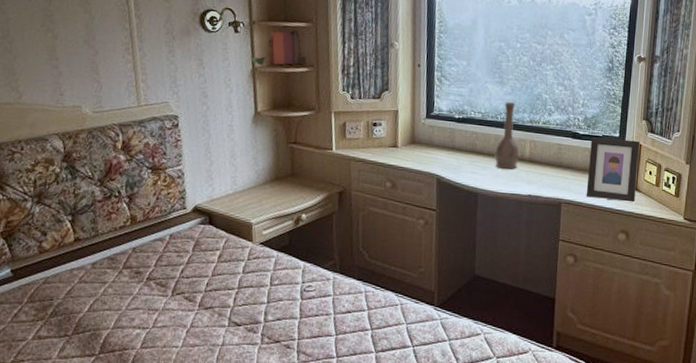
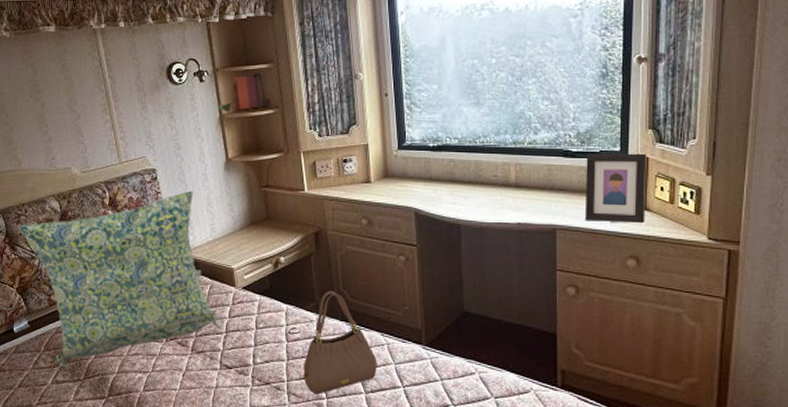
seat cushion: none [10,141,237,326] -> present [17,191,223,372]
handbag: none [315,250,390,353] -> present [303,290,377,394]
vase: present [493,102,521,169] -> none [474,124,505,196]

